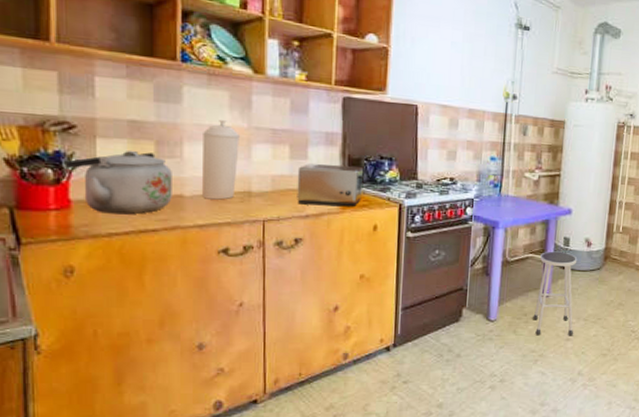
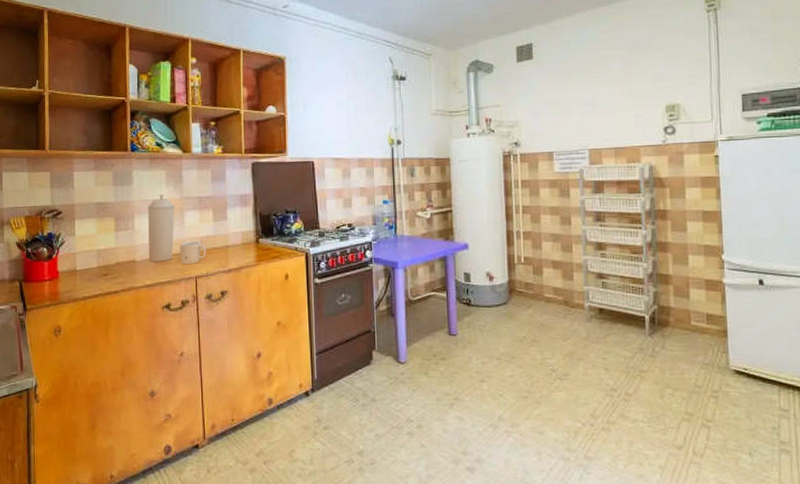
kettle: present [66,150,172,215] -> none [55,227,128,281]
mug: none [243,179,279,206] -> present [179,242,206,265]
toaster: present [297,163,365,207] -> none [220,221,275,260]
stool: present [533,251,578,336] -> none [443,287,488,378]

